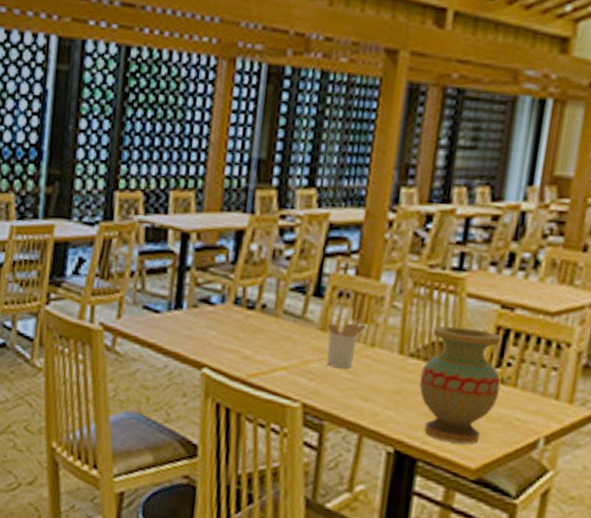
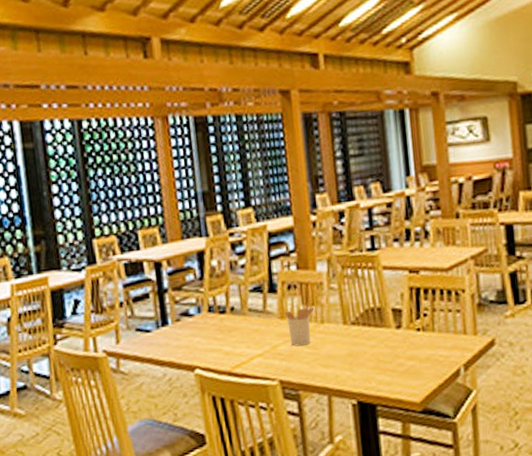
vase: present [419,326,501,444] -> none [363,292,424,385]

